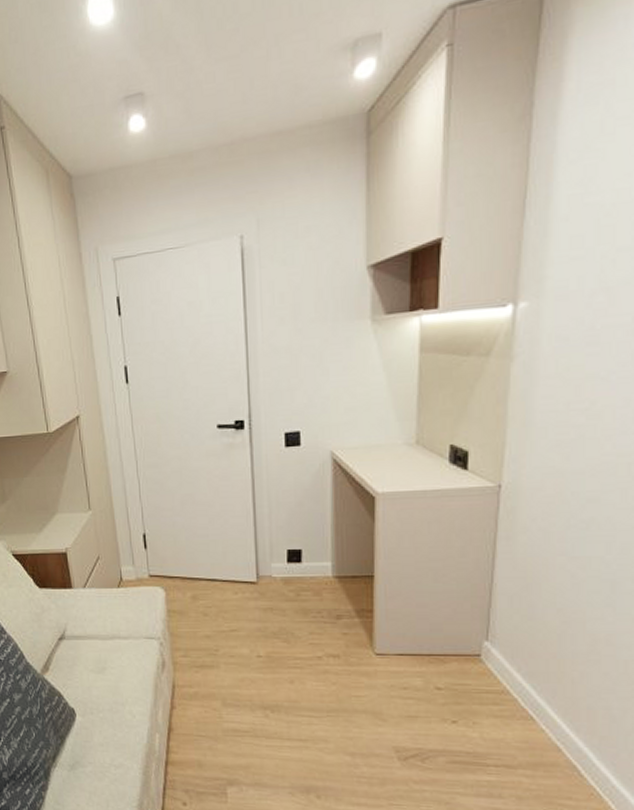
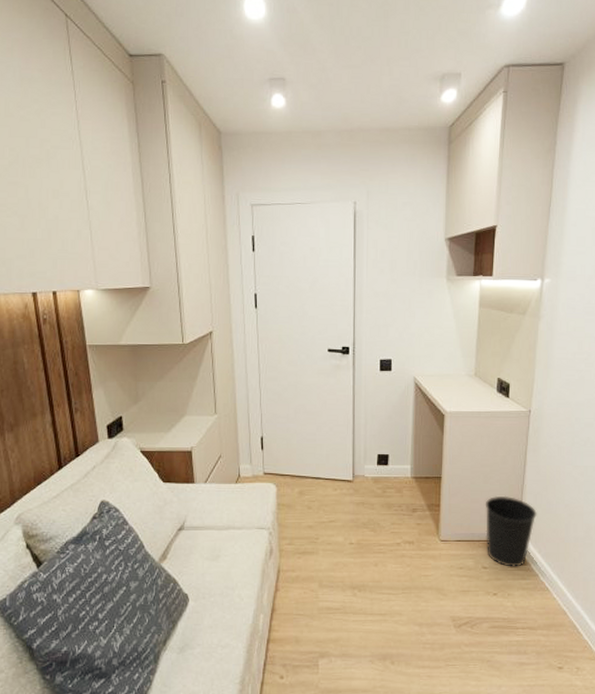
wastebasket: none [436,597,515,689] -> present [485,495,538,567]

